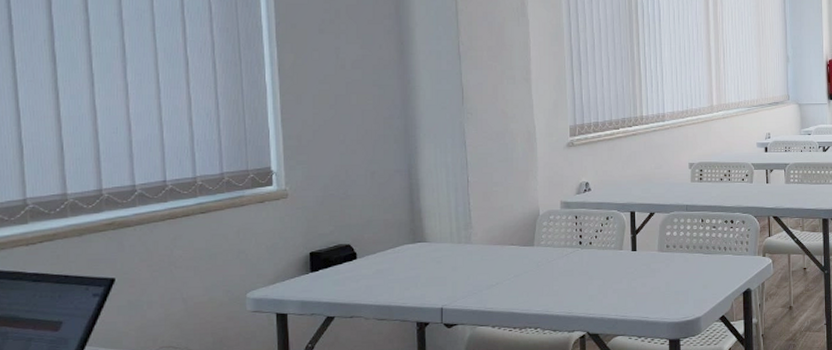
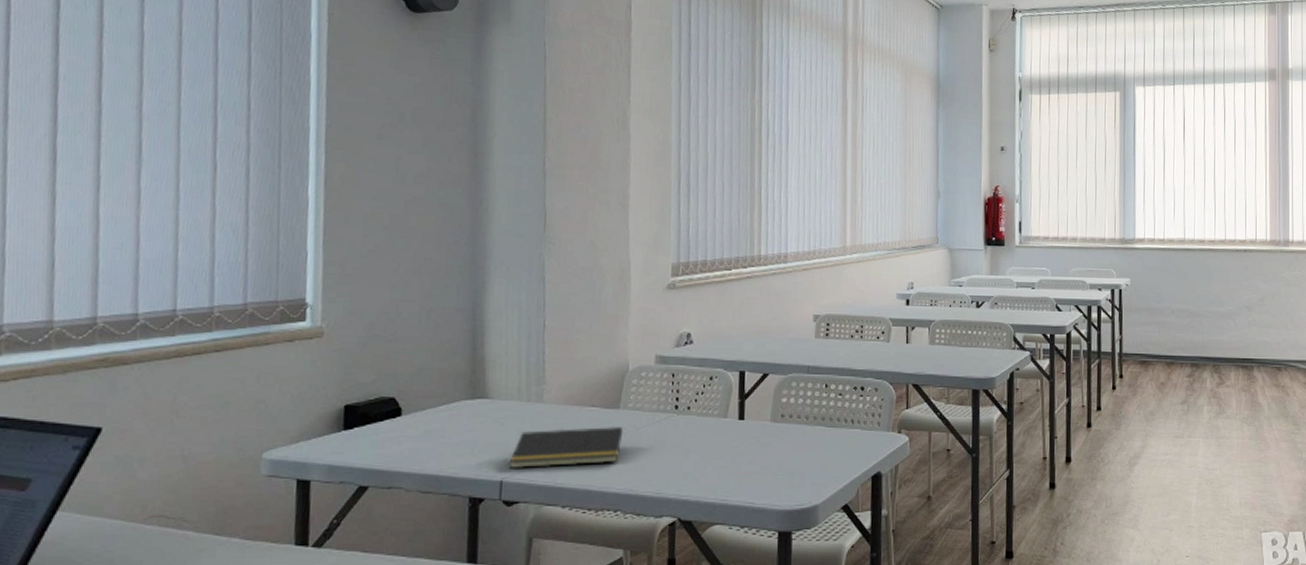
notepad: none [447,261,539,298] -> present [509,427,624,470]

